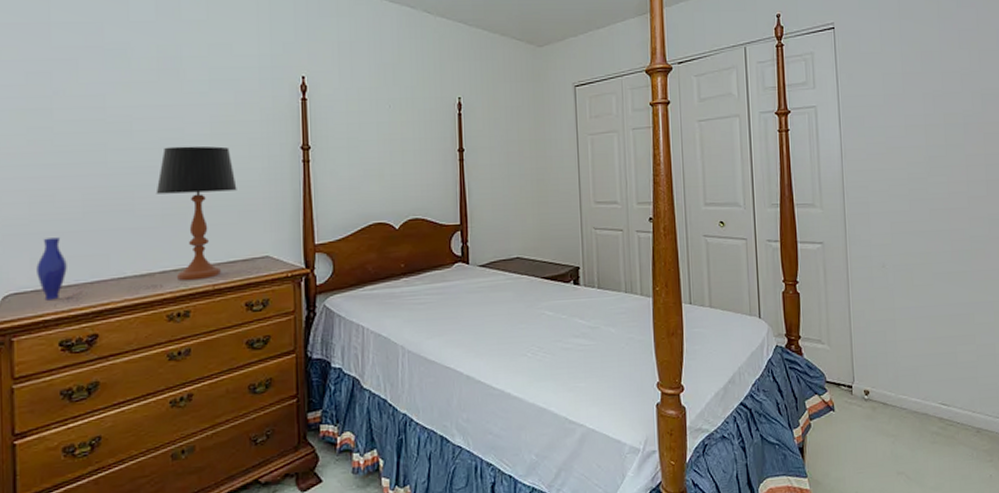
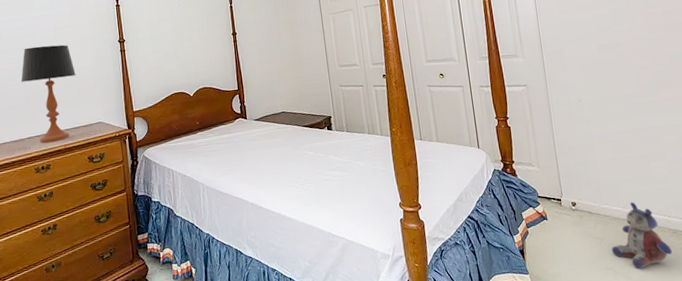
stuffed bear: none [905,392,974,474] -> present [611,202,672,269]

